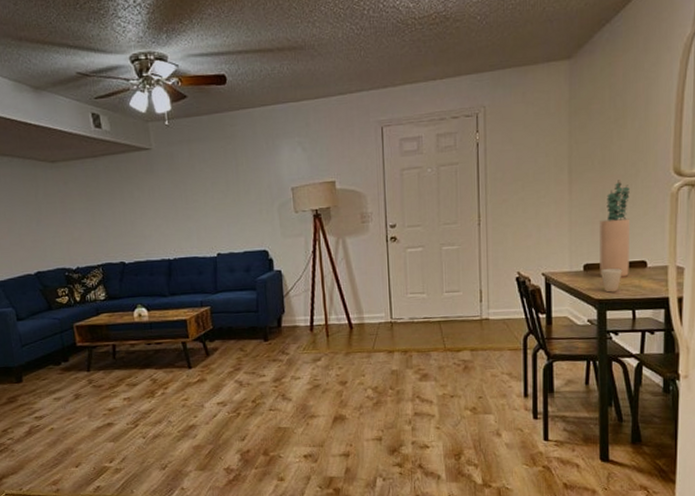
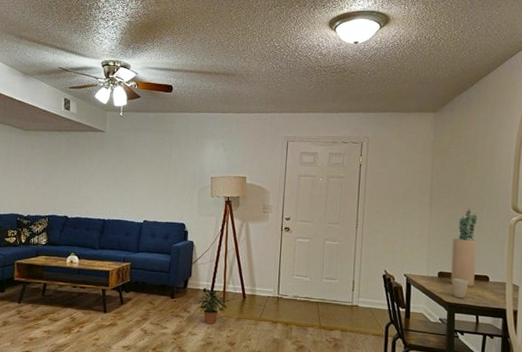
potted plant: none [296,323,334,365] -> present [197,288,229,324]

